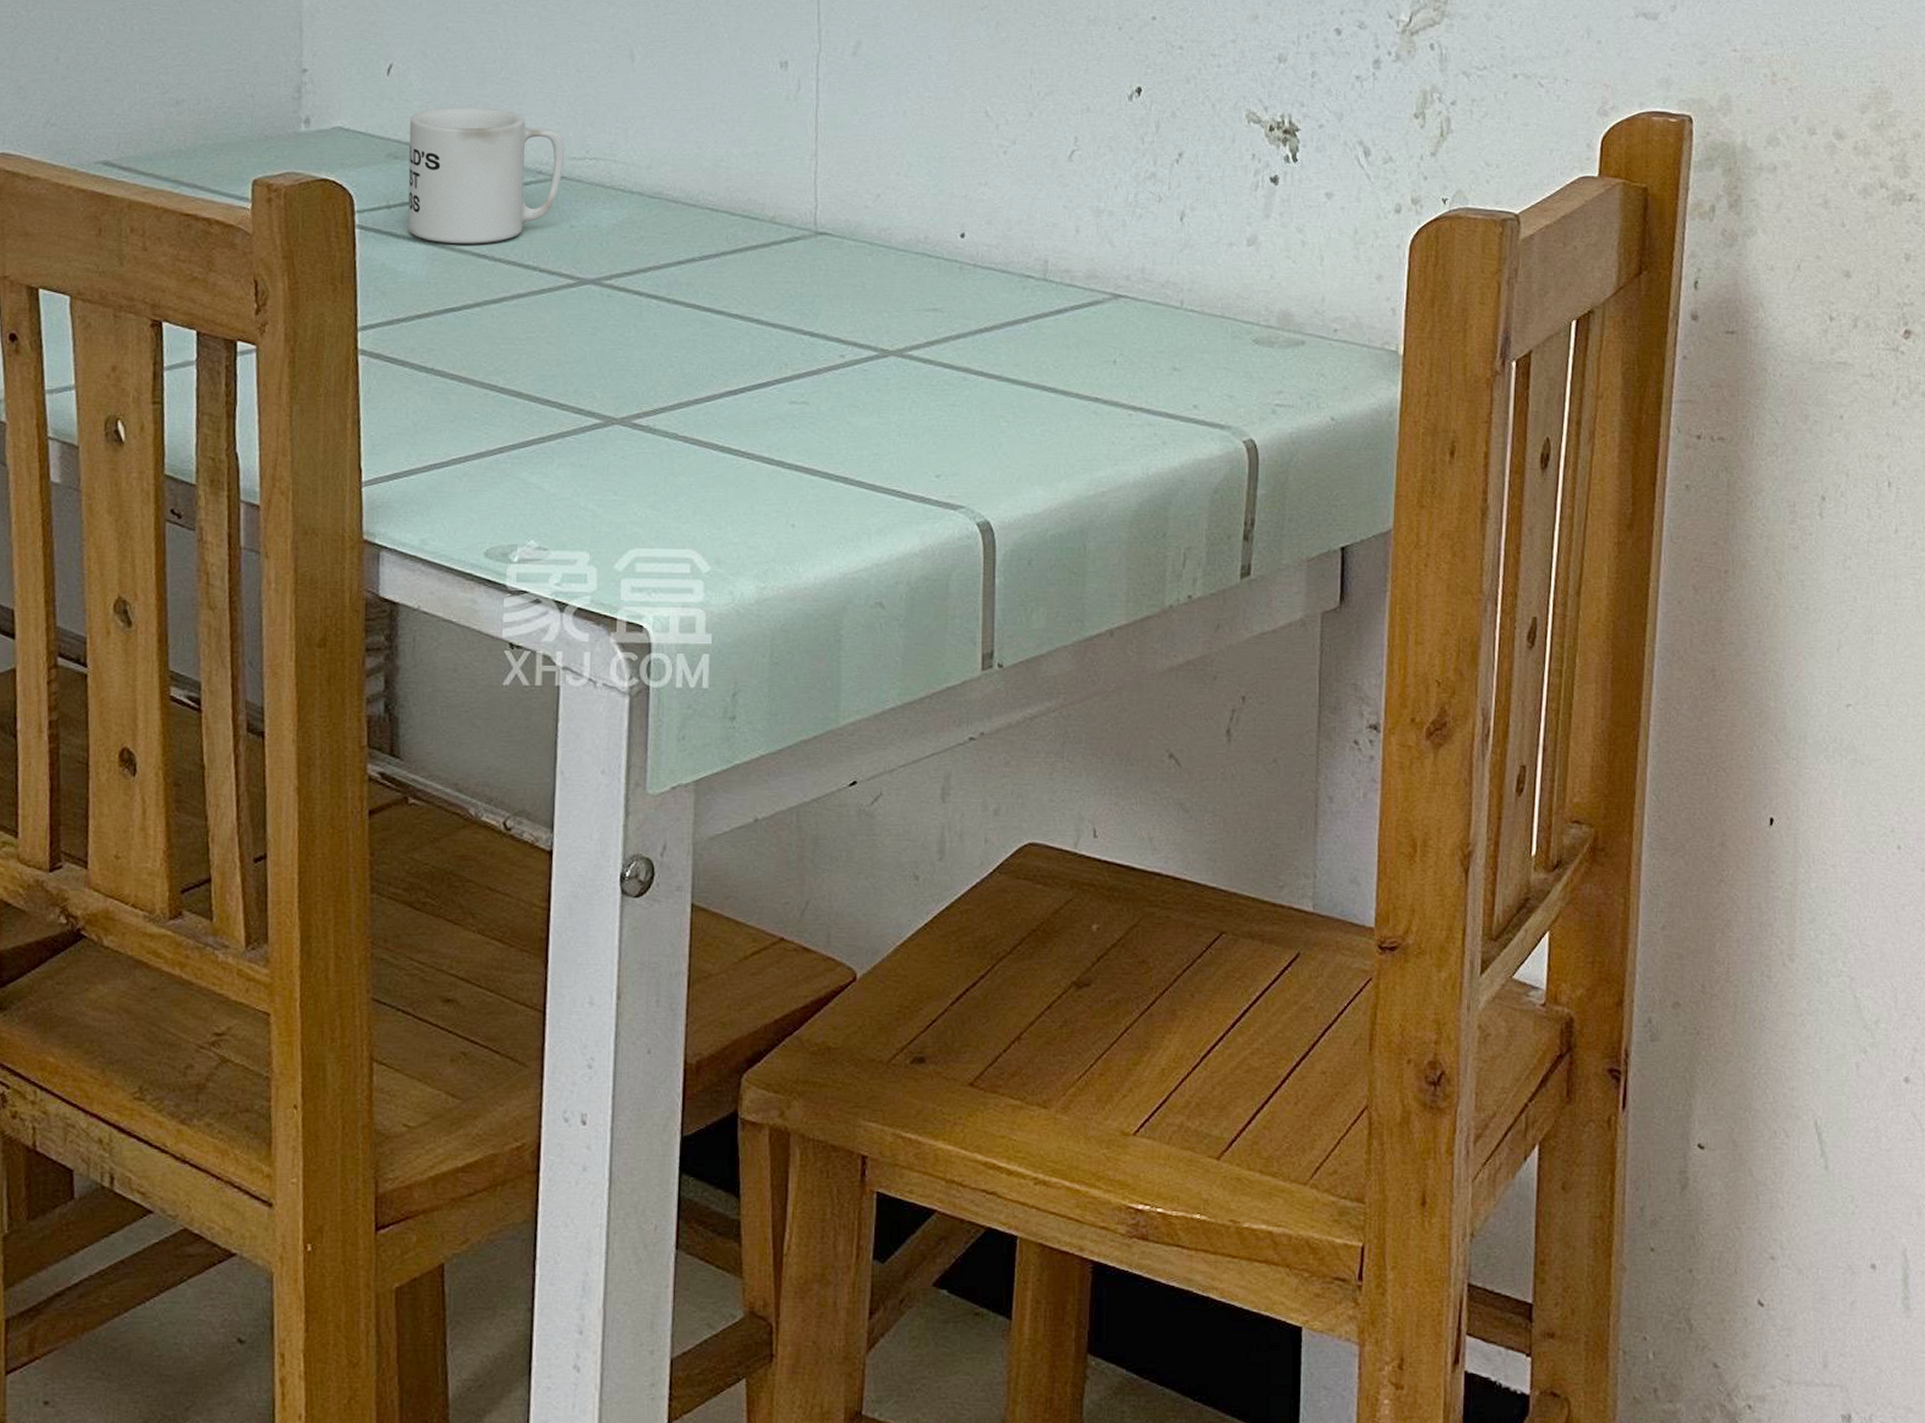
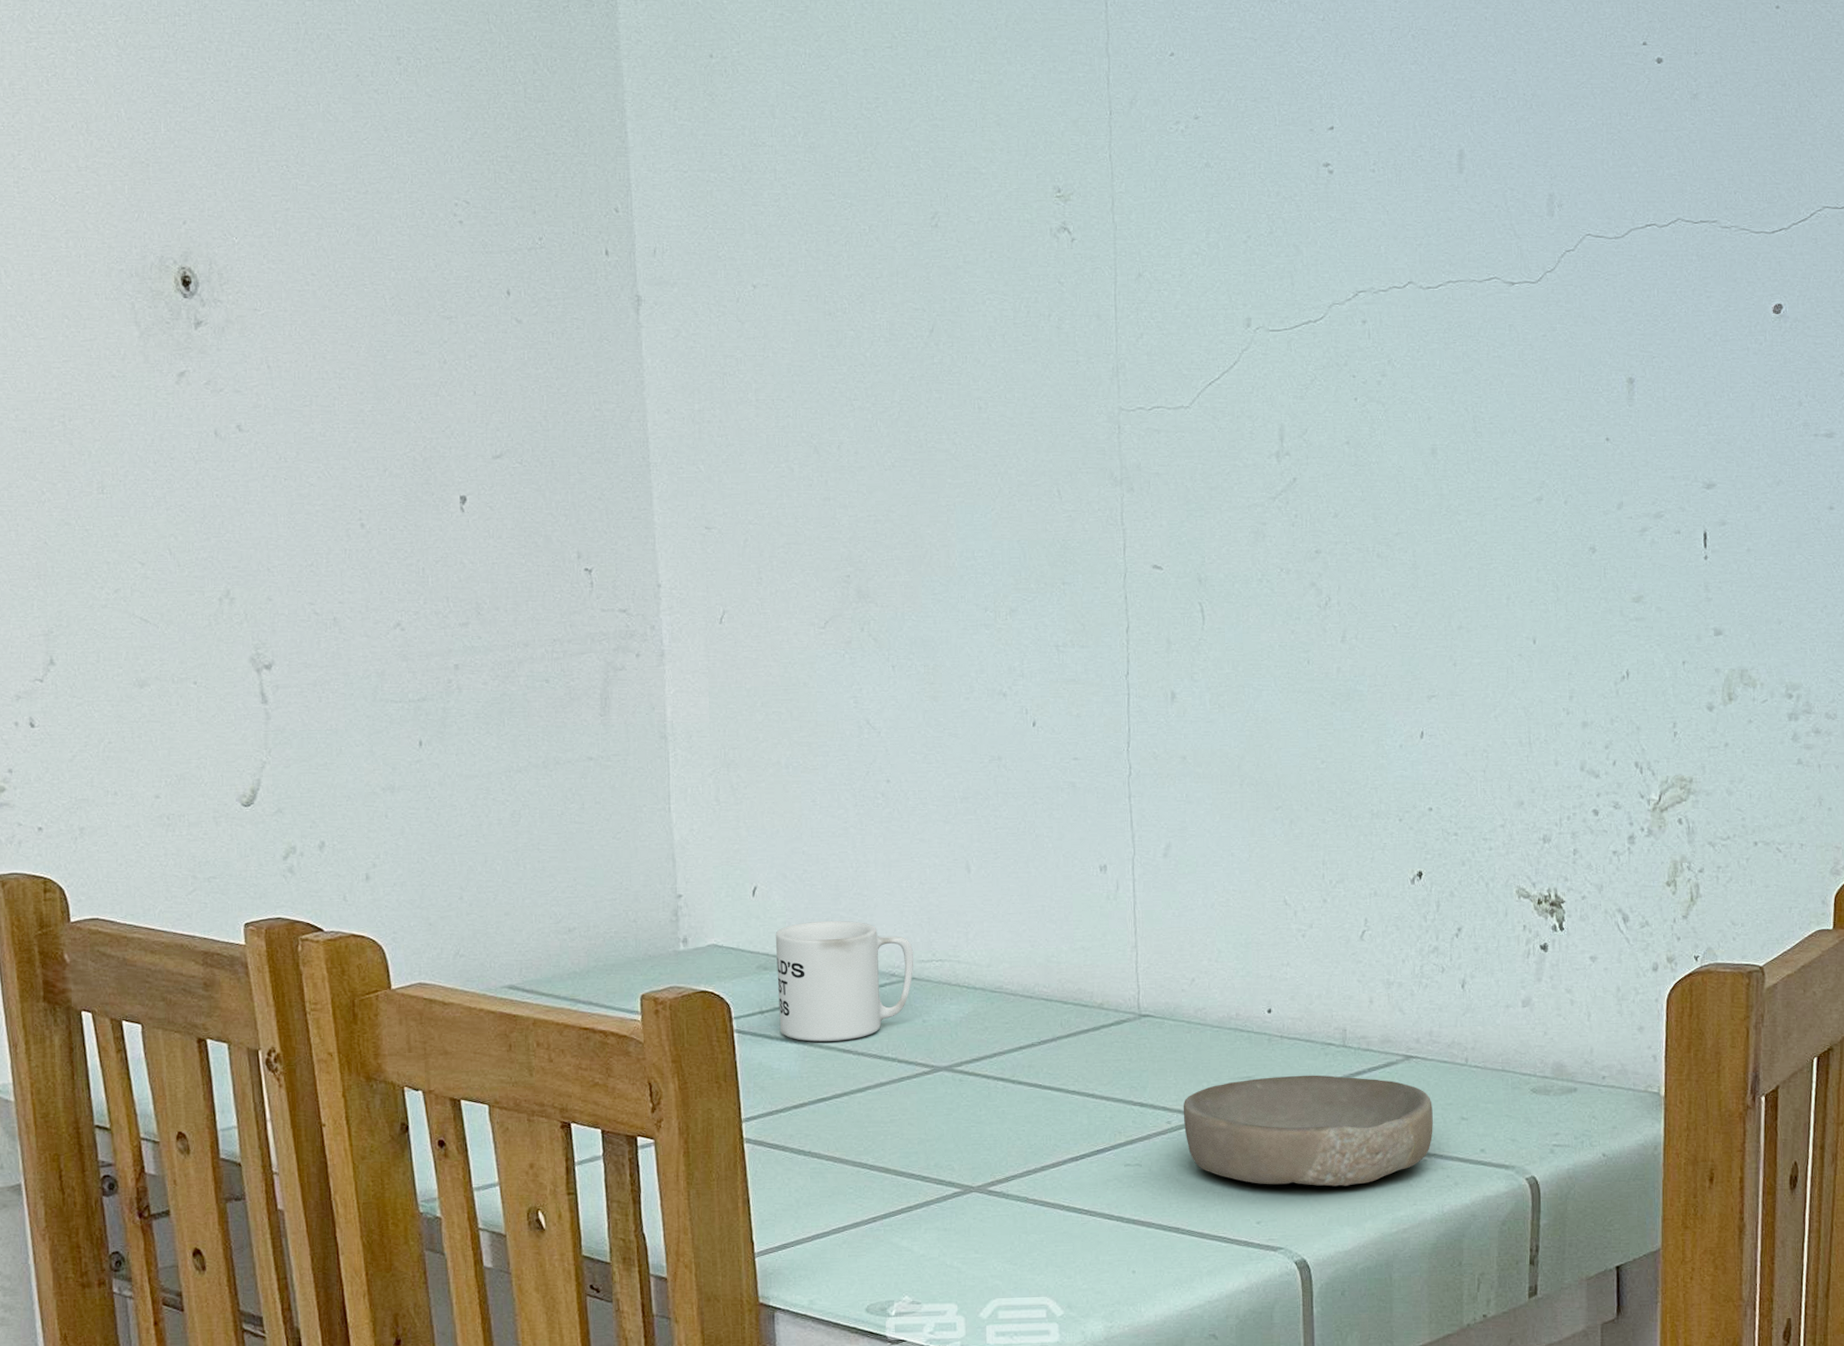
bowl: none [859,310,1141,440] -> present [1183,1075,1433,1187]

